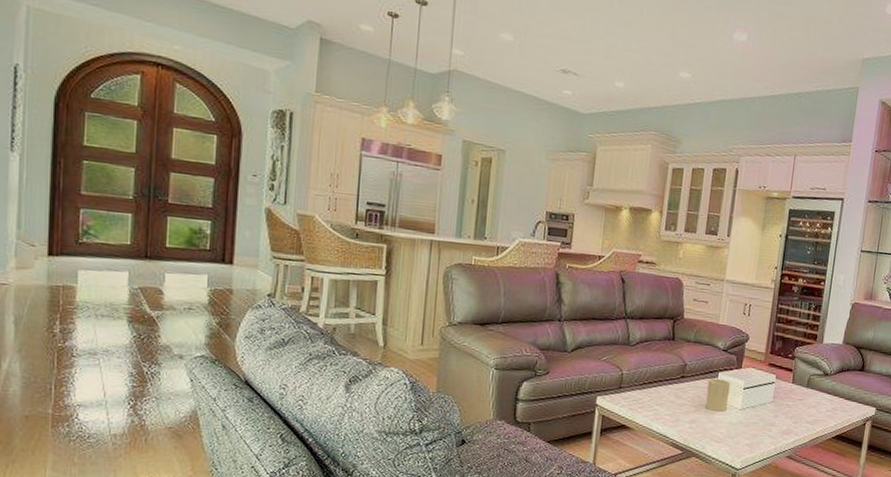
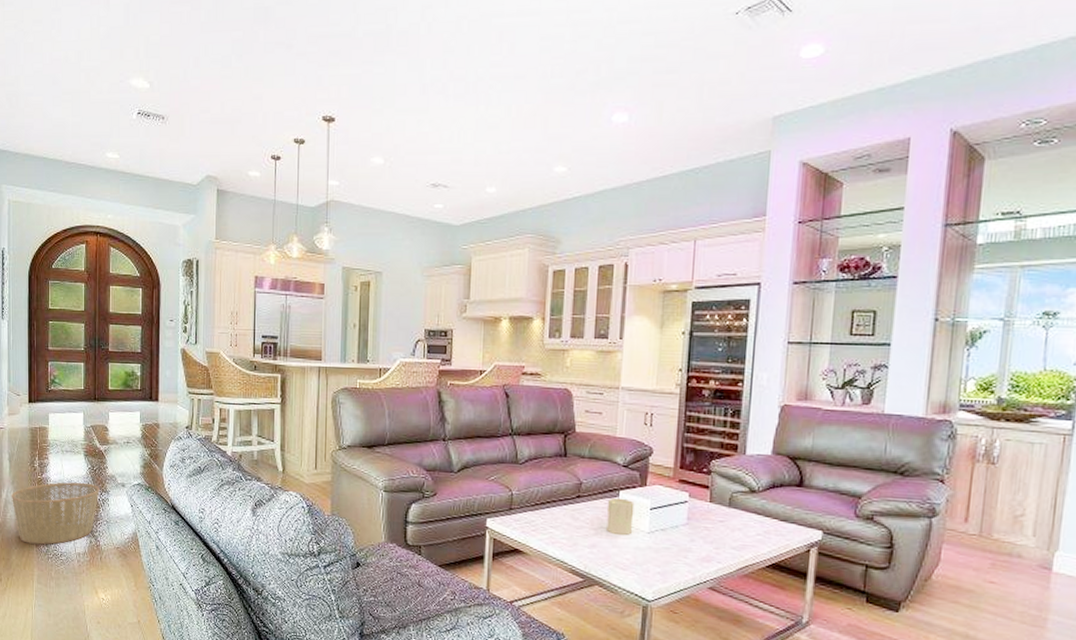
basket: none [15,351,148,426] -> present [11,482,100,545]

